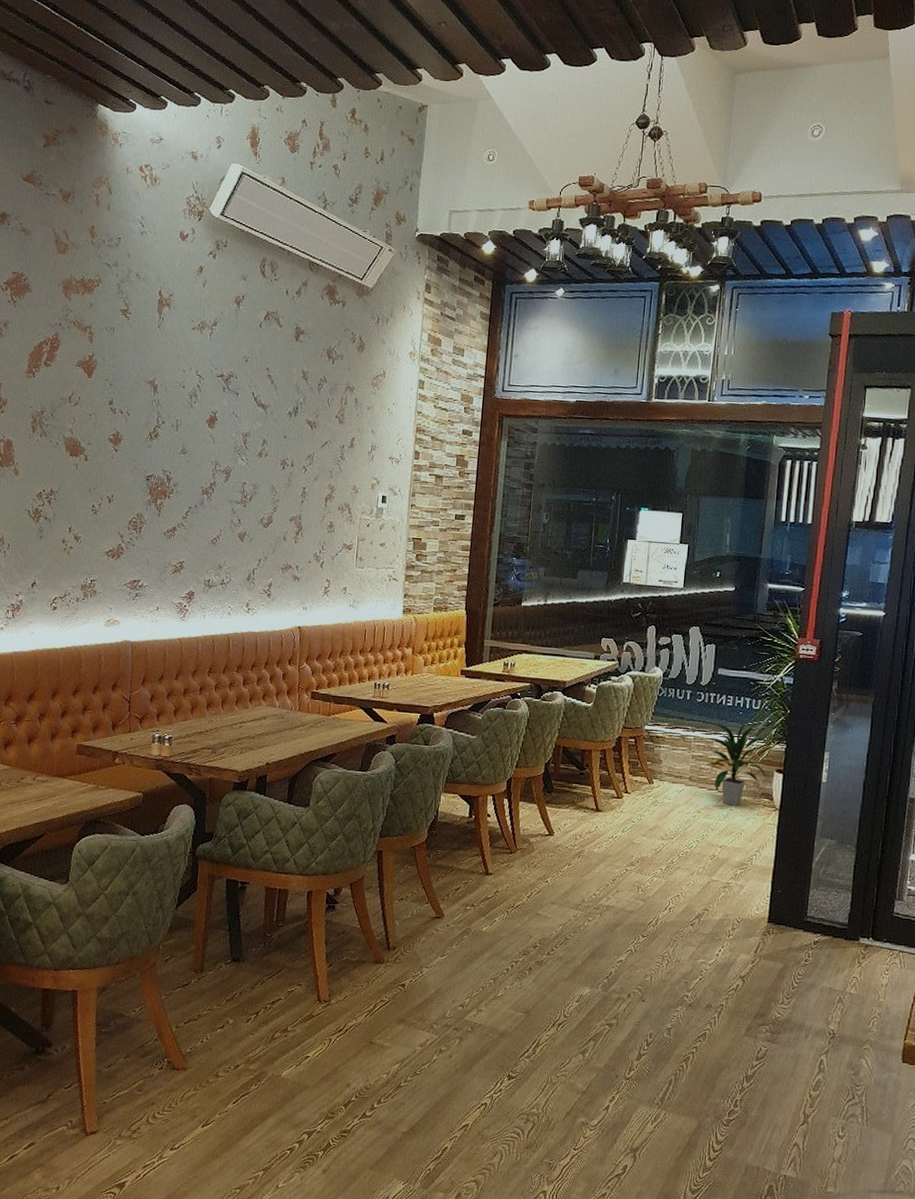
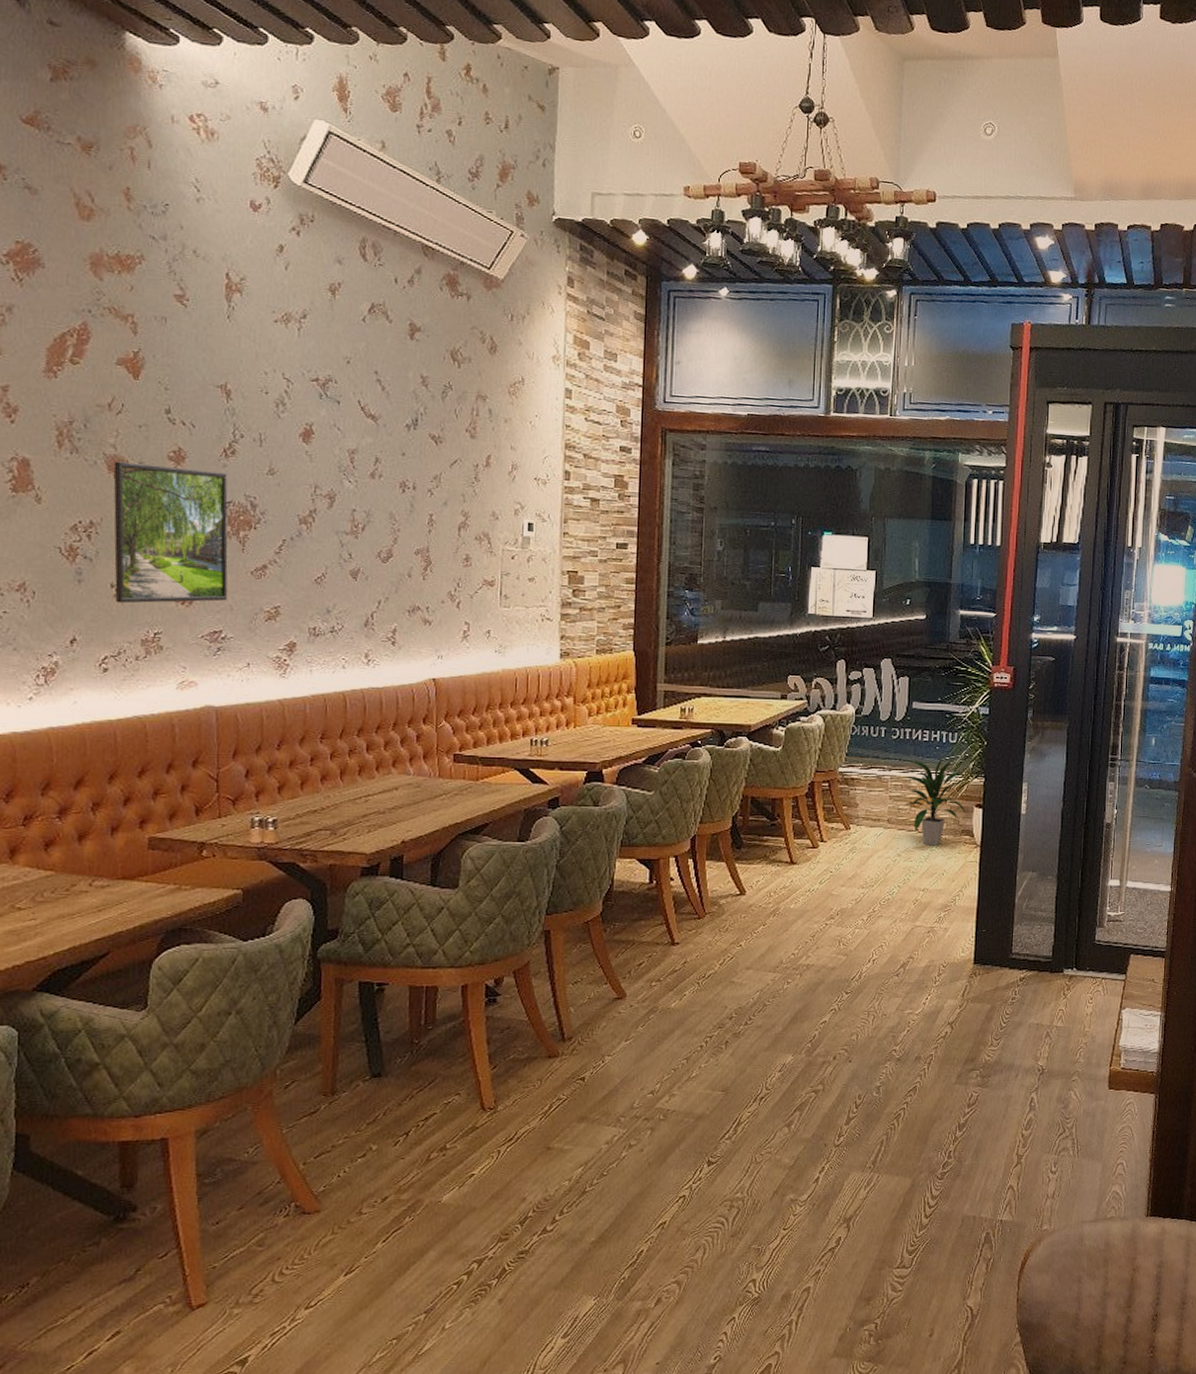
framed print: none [65,442,151,556] -> present [113,461,228,604]

